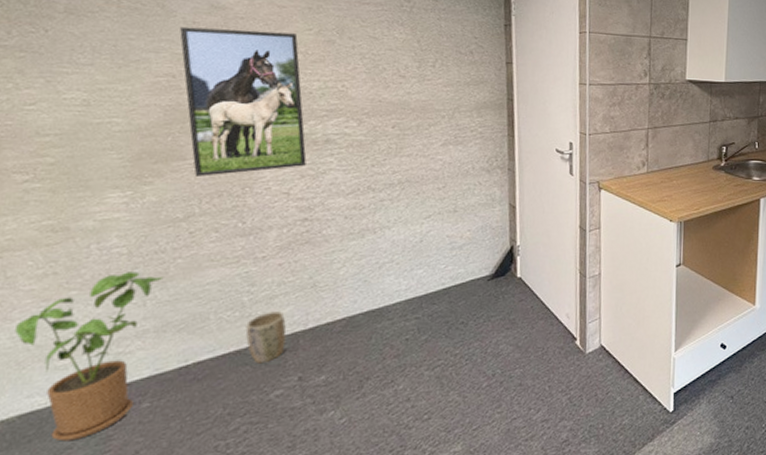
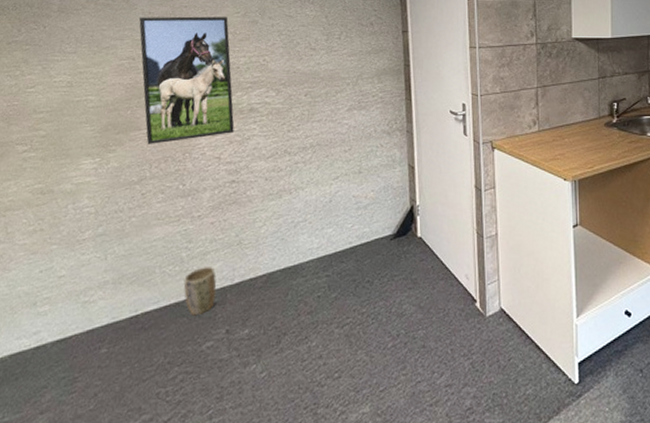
house plant: present [15,272,164,442] -> none [11,229,121,381]

